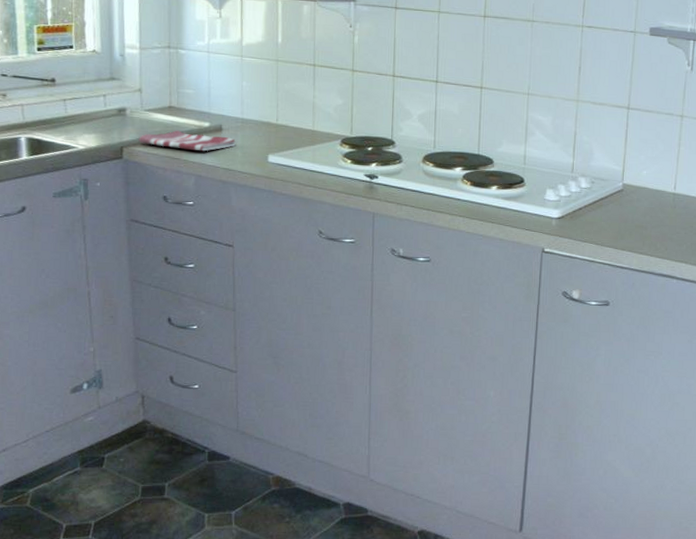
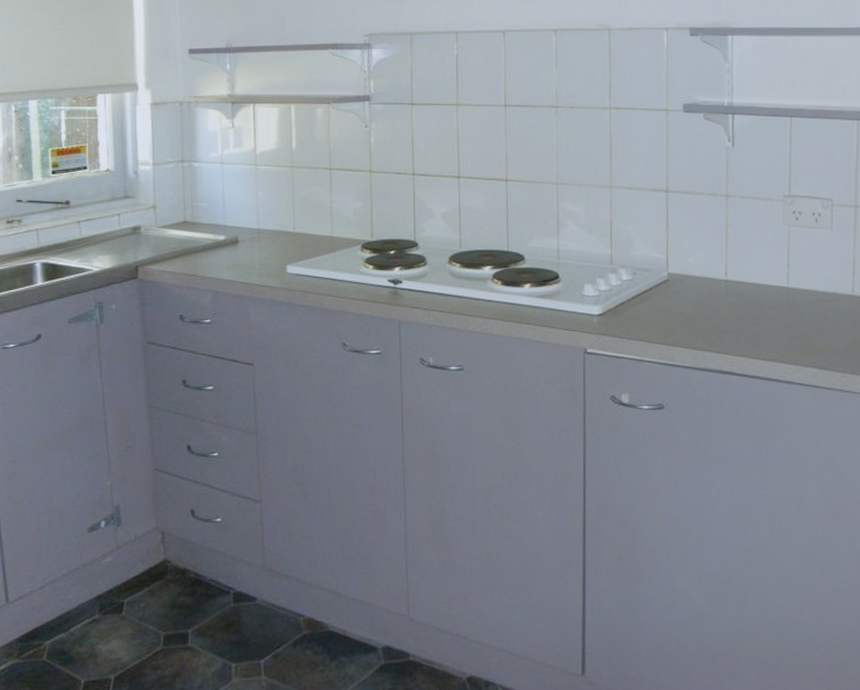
dish towel: present [138,130,236,152] -> none [153,245,252,266]

